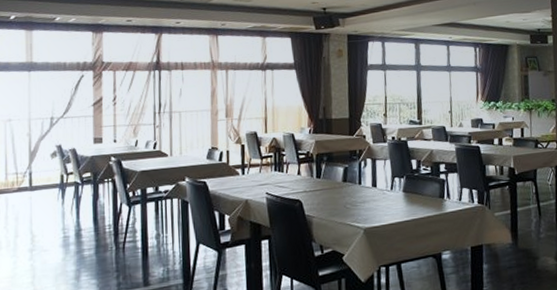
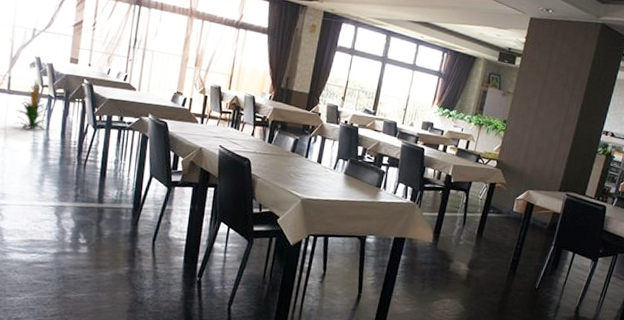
indoor plant: none [40,169,78,224] -> present [14,80,48,131]

